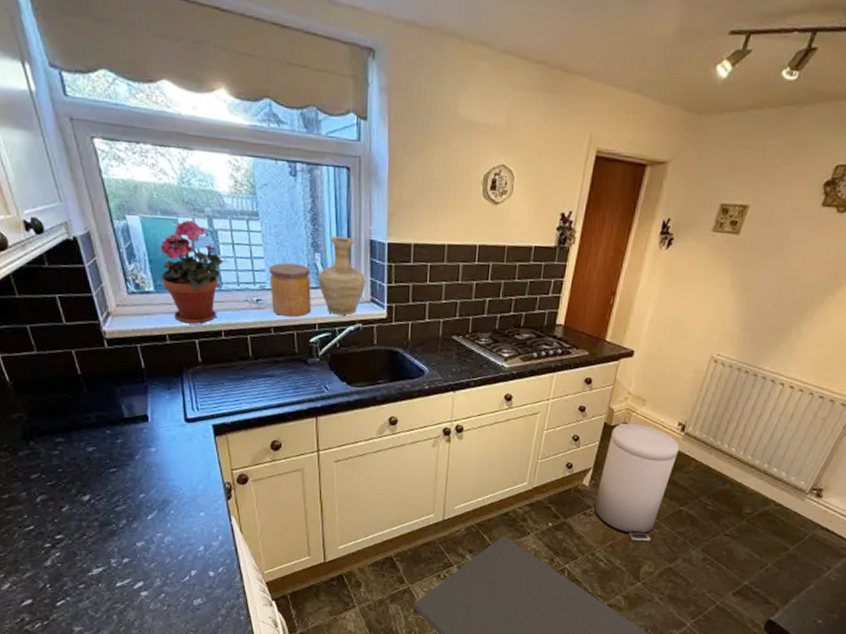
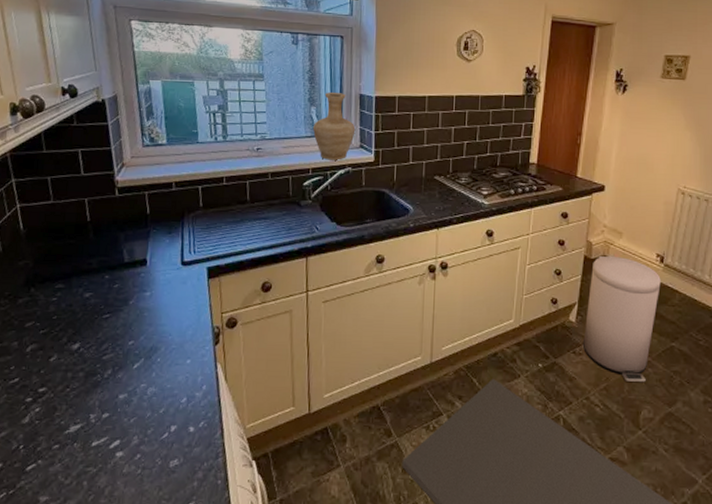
potted plant: present [160,220,223,325] -> none [174,82,230,173]
jar: present [269,263,311,318] -> none [270,116,307,164]

